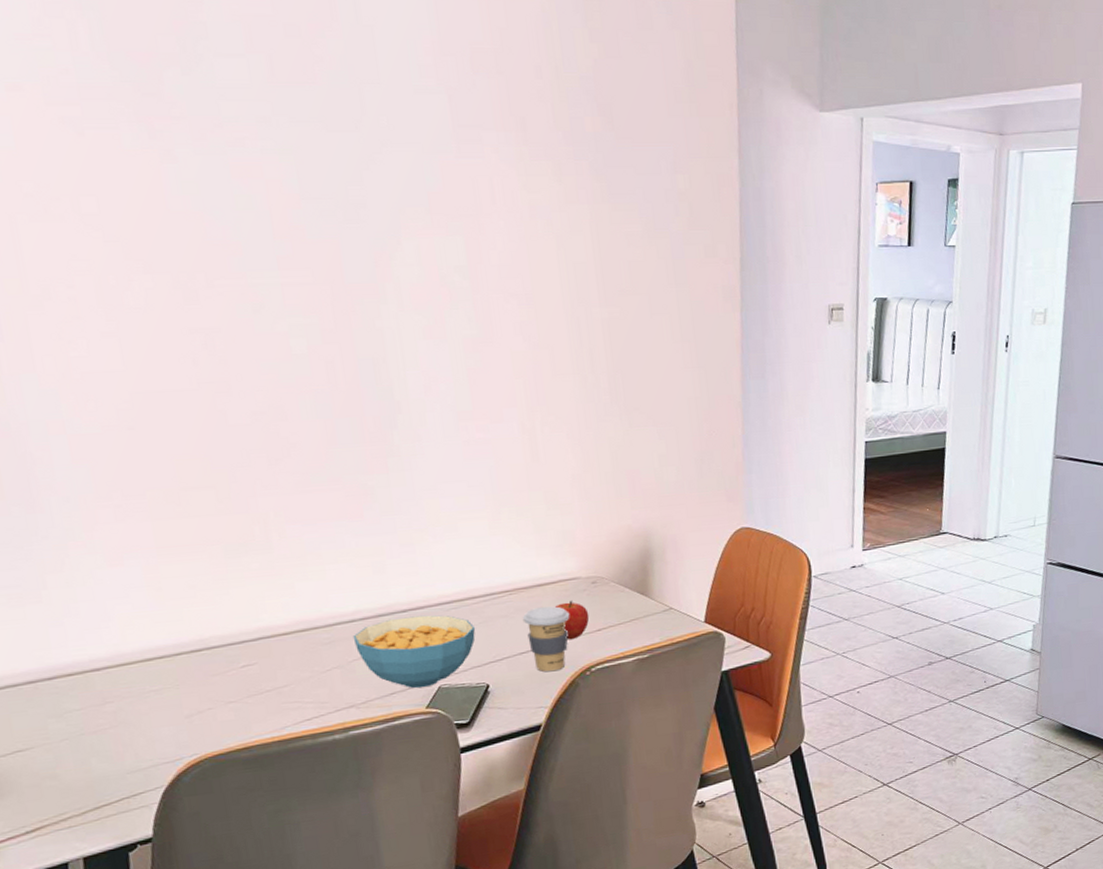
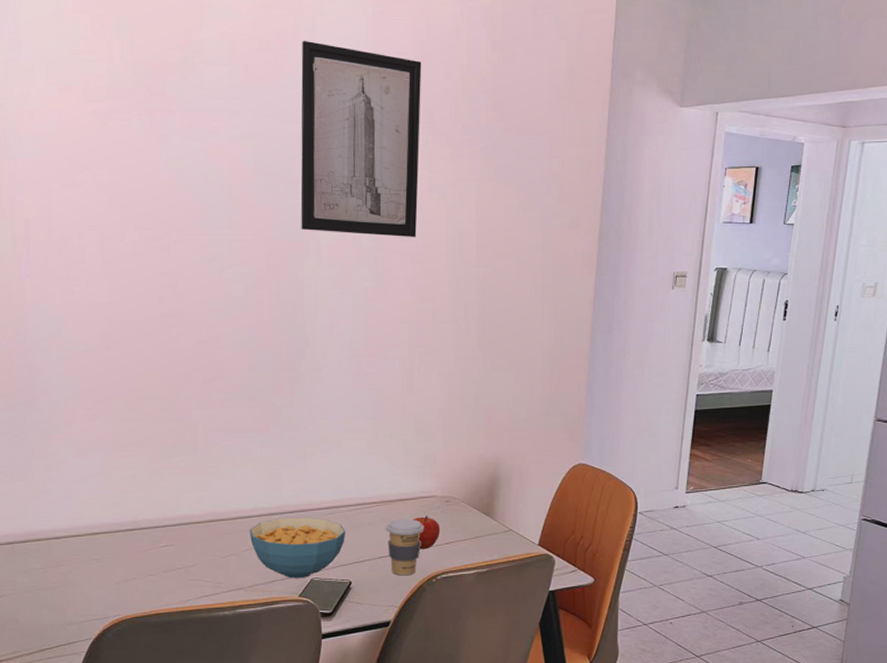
wall art: none [343,24,522,274] -> present [300,40,422,238]

